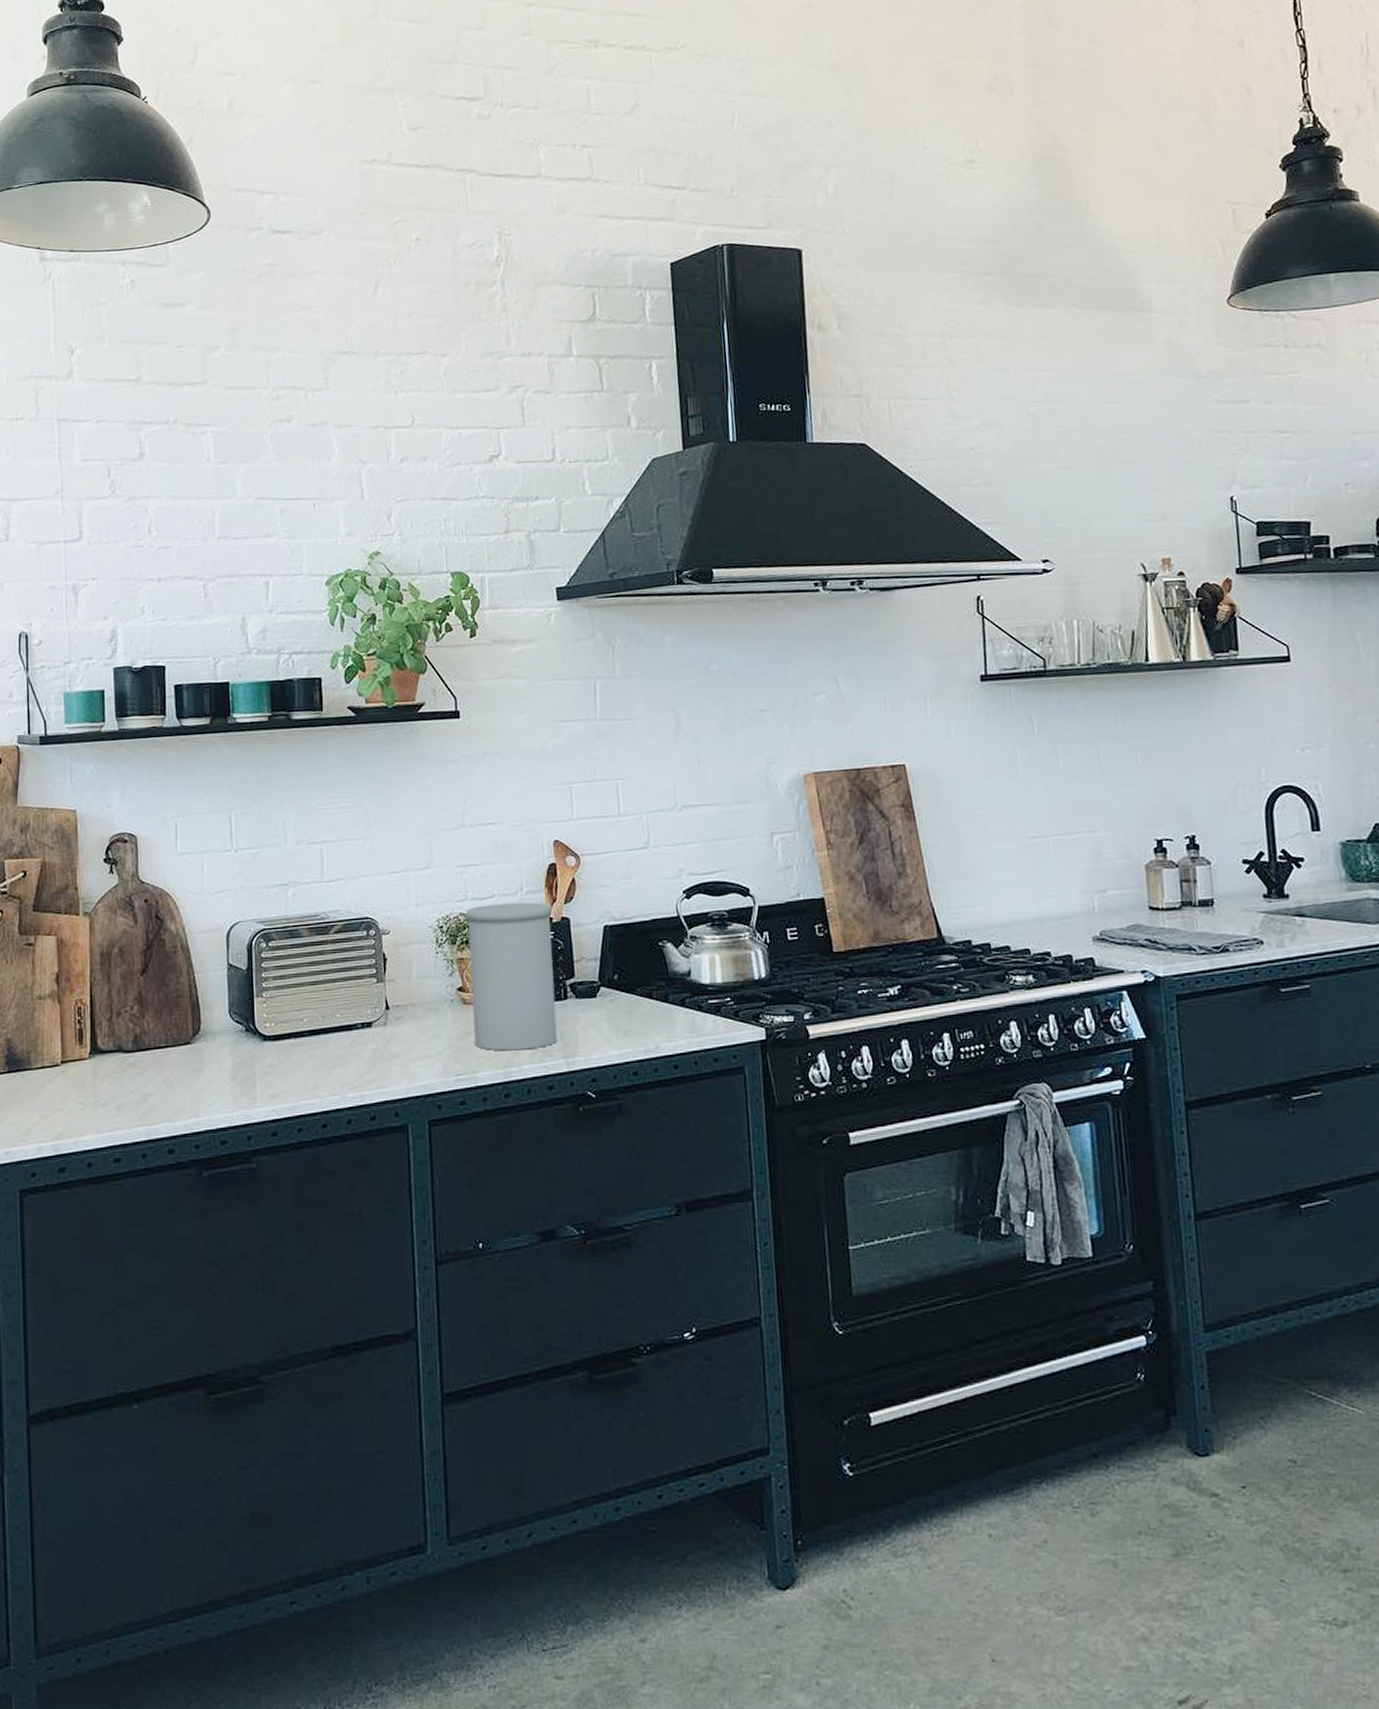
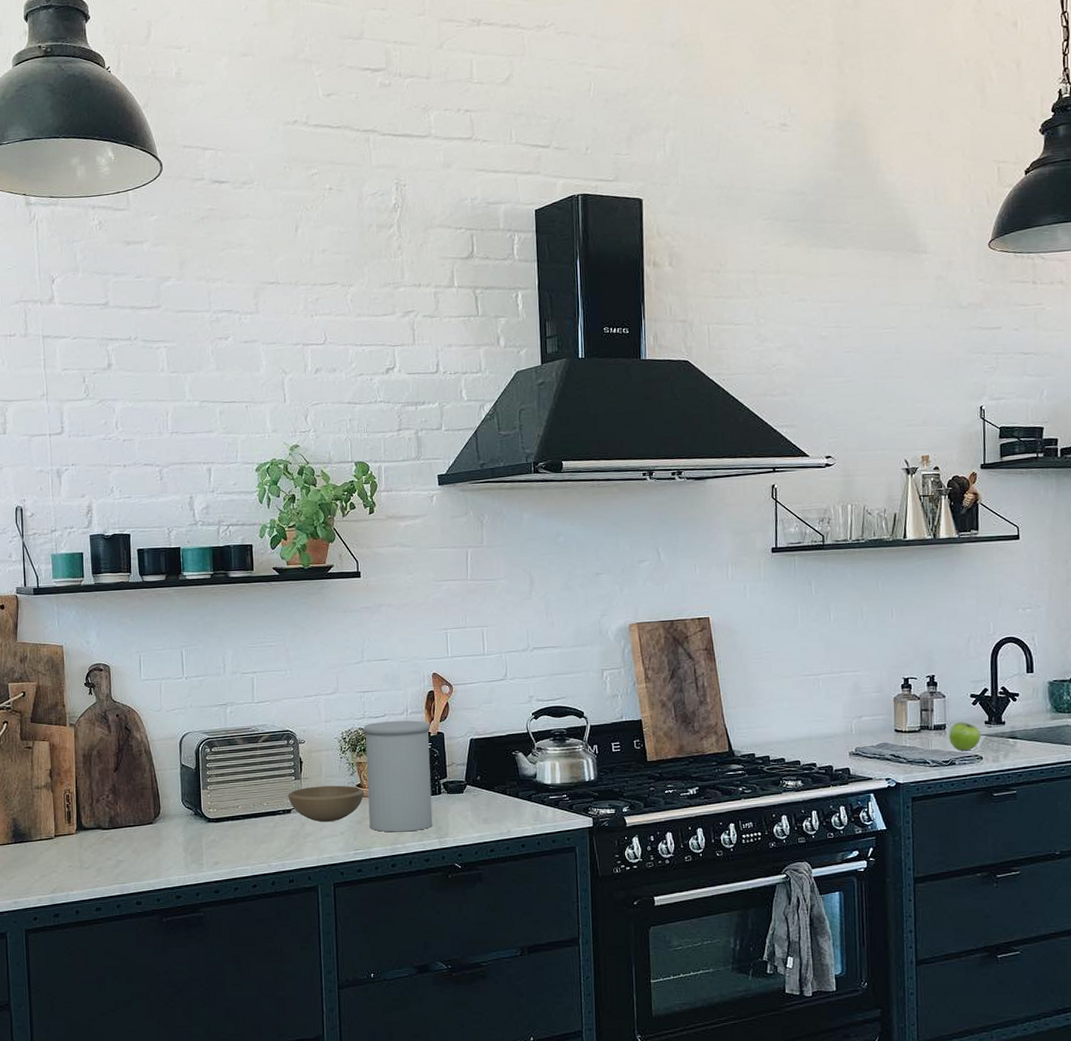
bowl: none [367,989,468,1039] -> present [287,785,365,823]
fruit: none [1218,895,1259,933] -> present [949,722,981,750]

